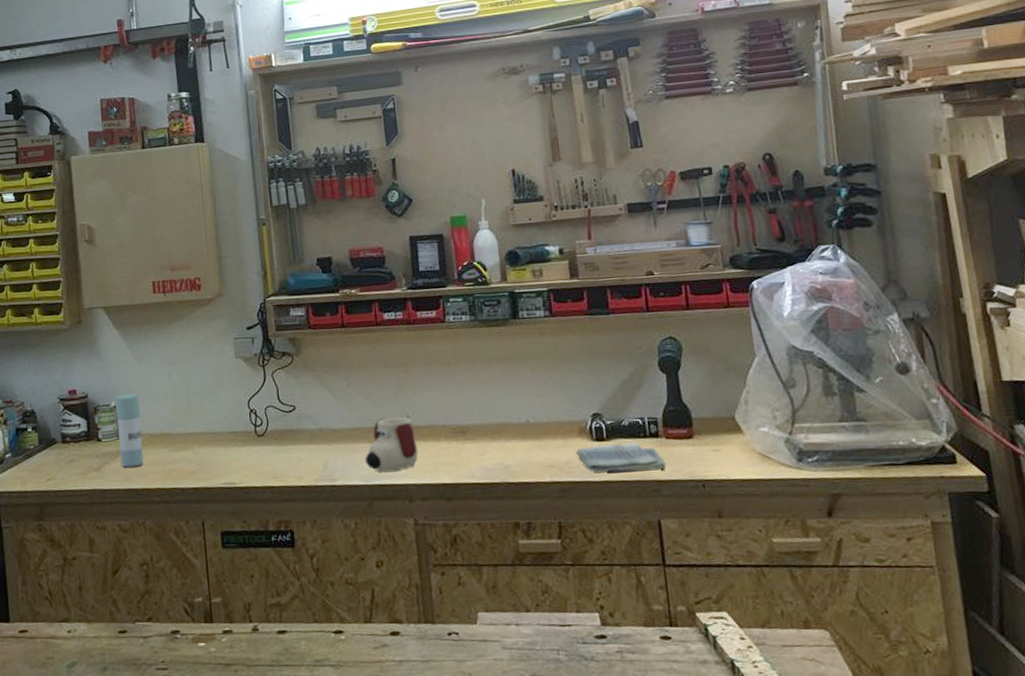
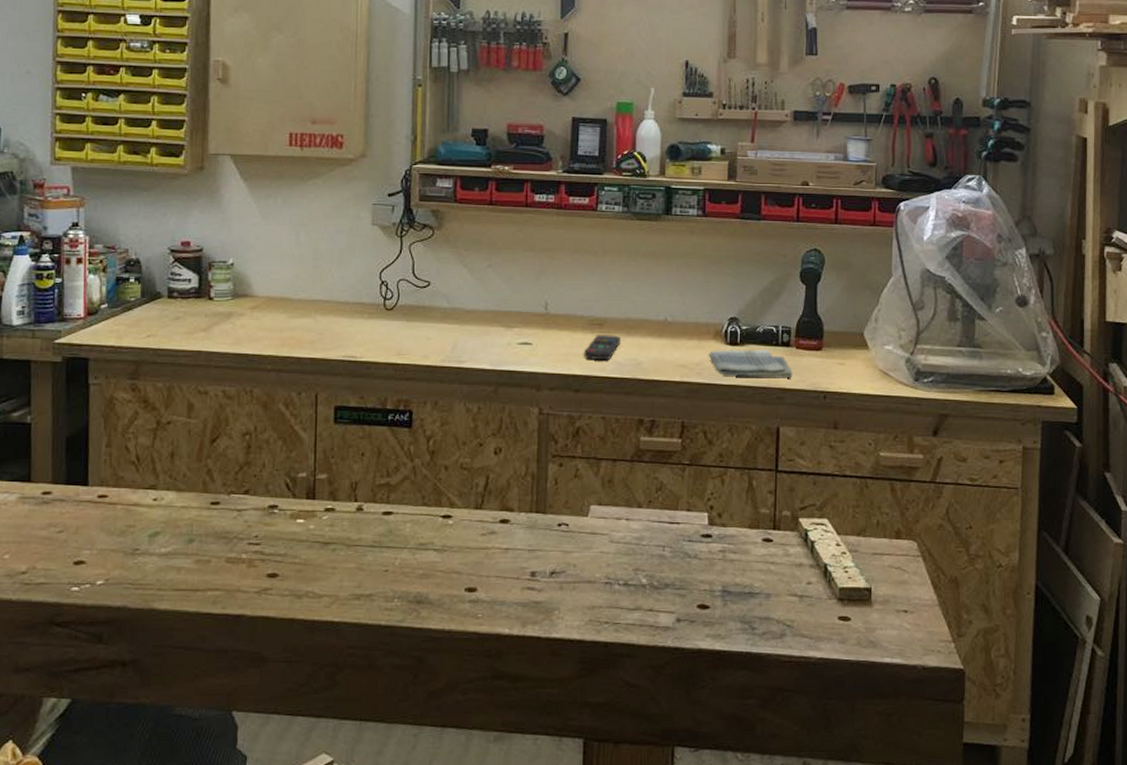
spray can: present [115,393,144,468] -> none [233,251,260,331]
mug: present [365,417,419,472] -> none [496,303,552,358]
remote control: none [451,441,487,467] -> present [584,335,622,361]

